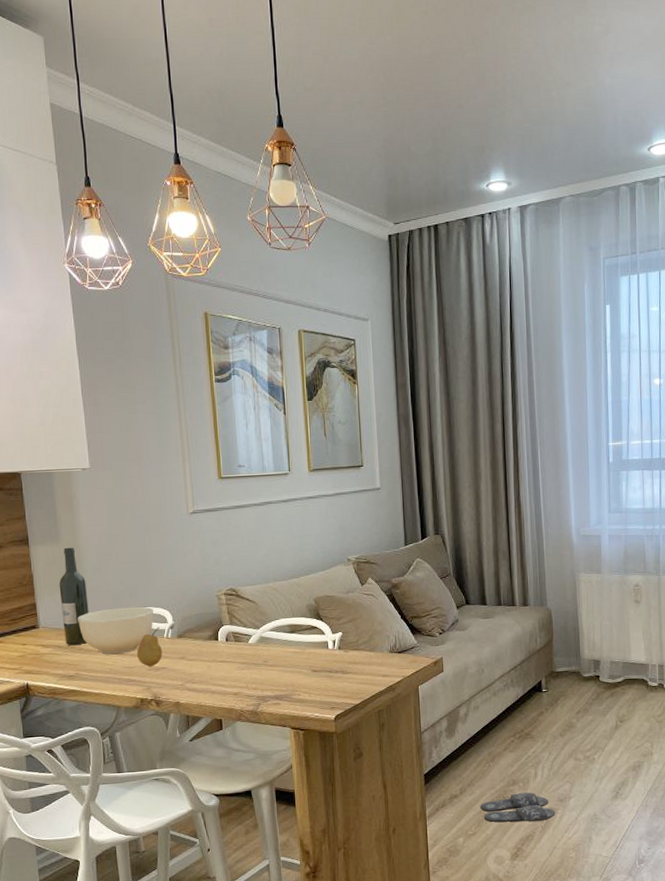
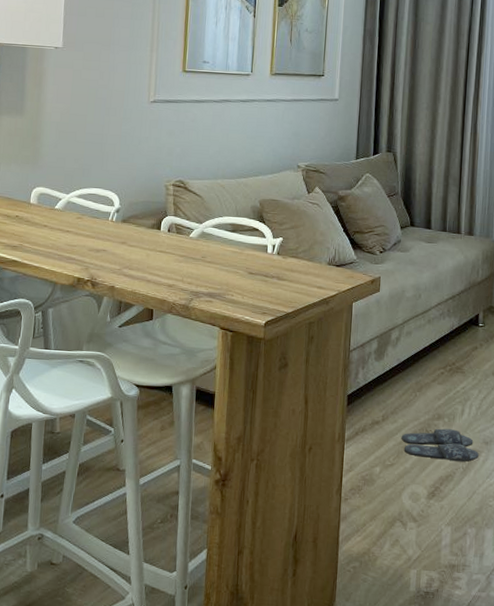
wine bottle: present [59,547,89,645] -> none [14,121,43,217]
bowl: present [78,606,154,654] -> none [29,185,102,231]
fruit: present [136,627,163,667] -> none [80,209,106,248]

